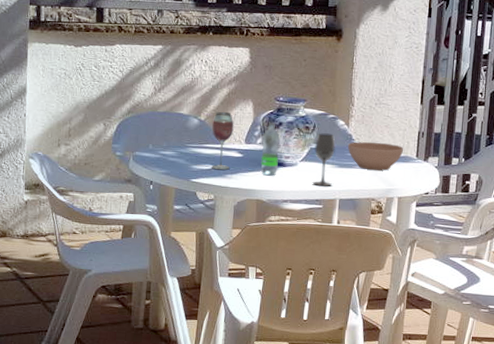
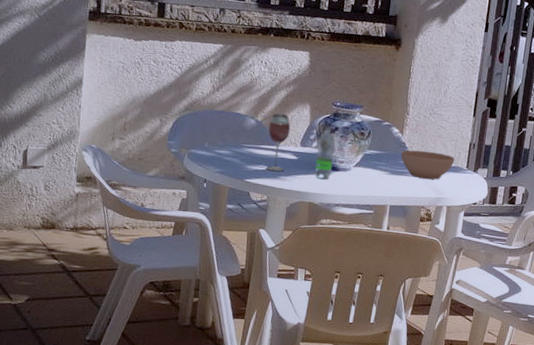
wine glass: present [313,133,335,187] -> none [365,139,389,193]

